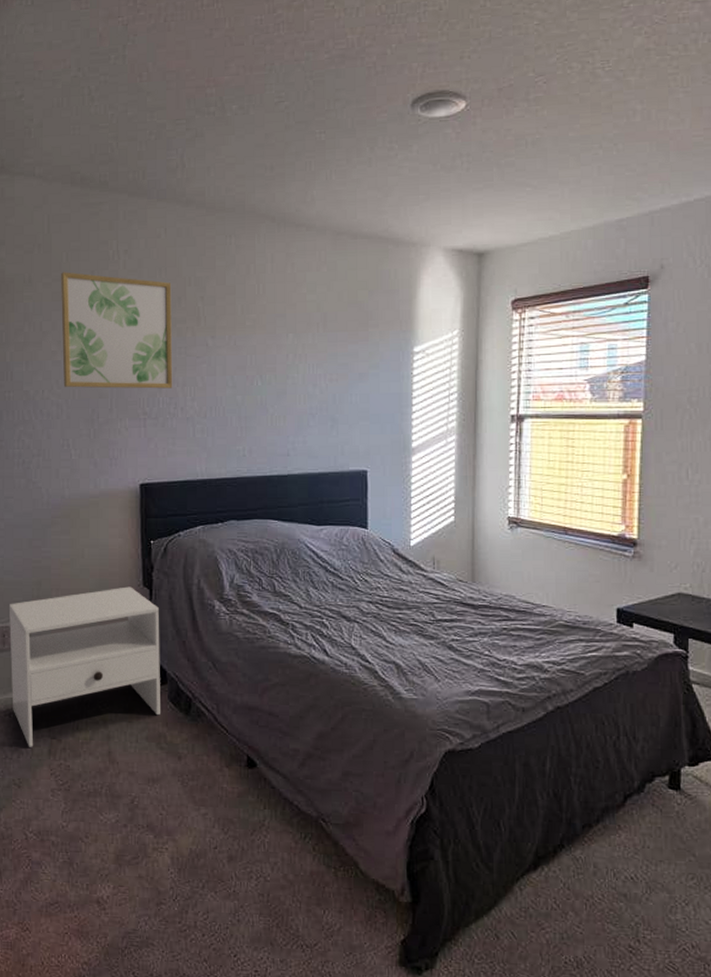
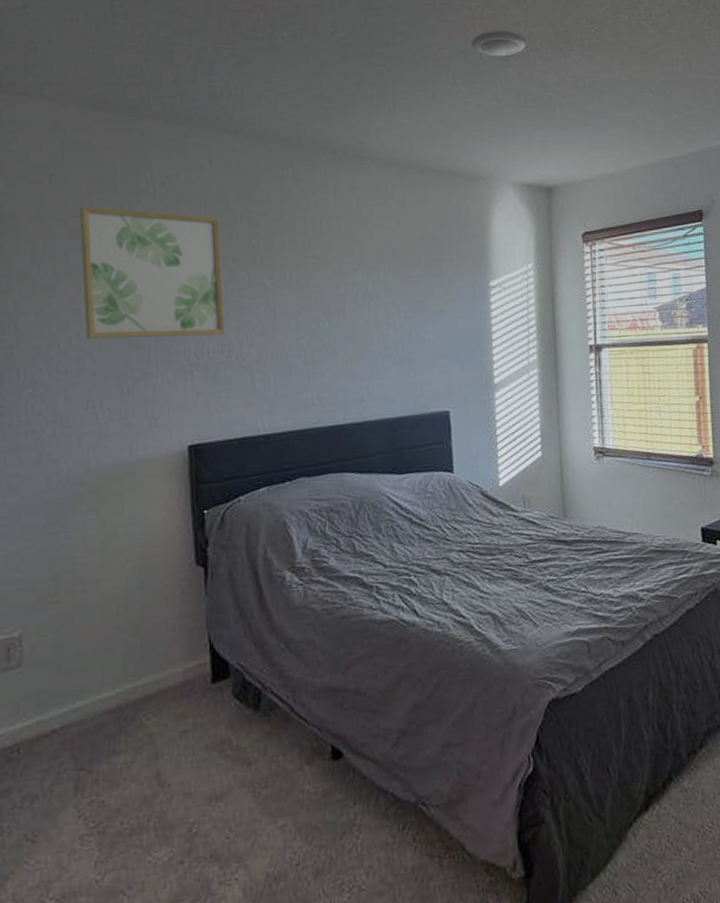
nightstand: present [9,586,160,747] -> none [16,567,223,788]

